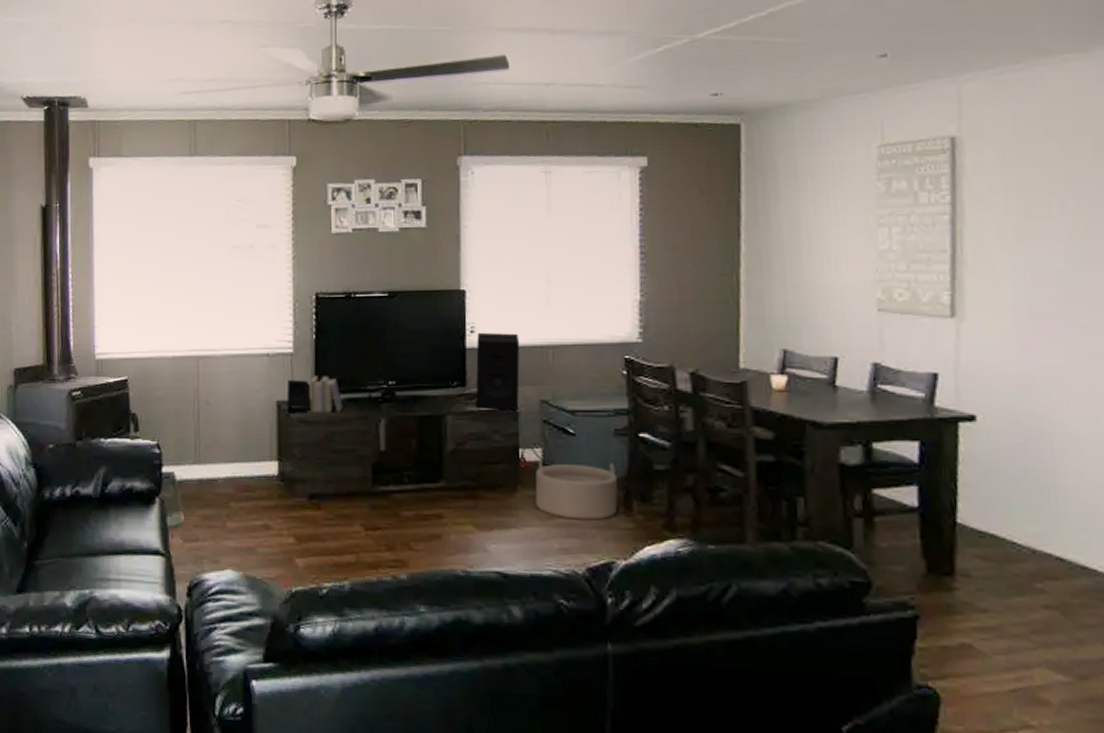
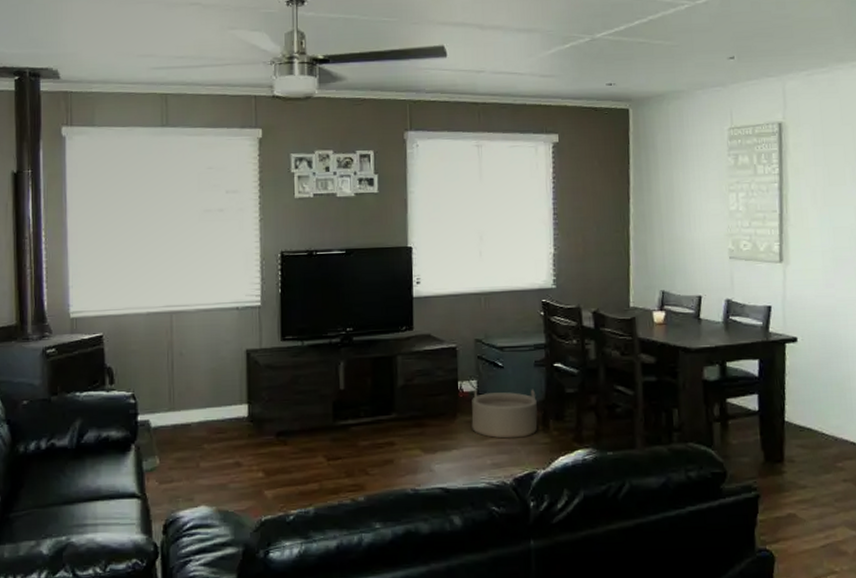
speaker: present [286,380,310,415] -> none [255,330,277,361]
books: present [310,376,343,413] -> none [276,325,307,359]
speaker: present [475,332,520,410] -> none [421,283,458,350]

